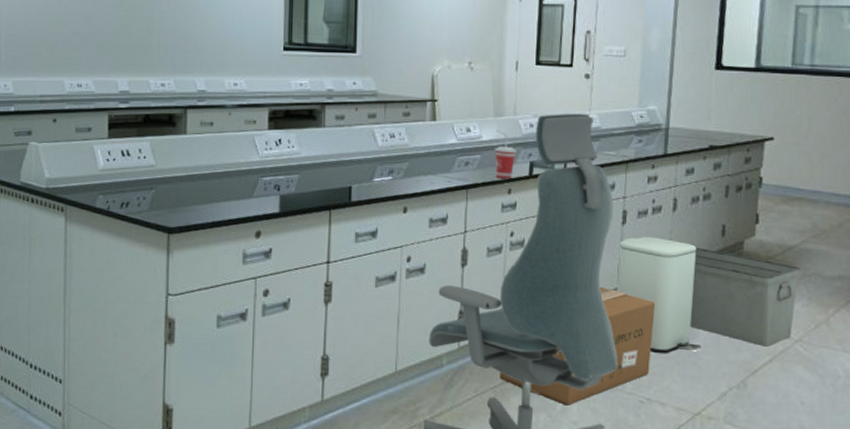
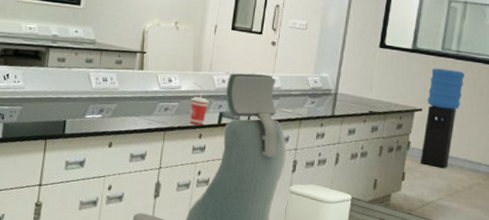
water cooler: none [775,88,823,206] -> present [420,68,464,169]

